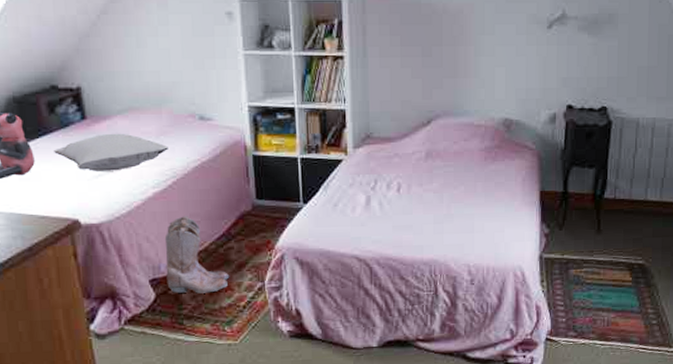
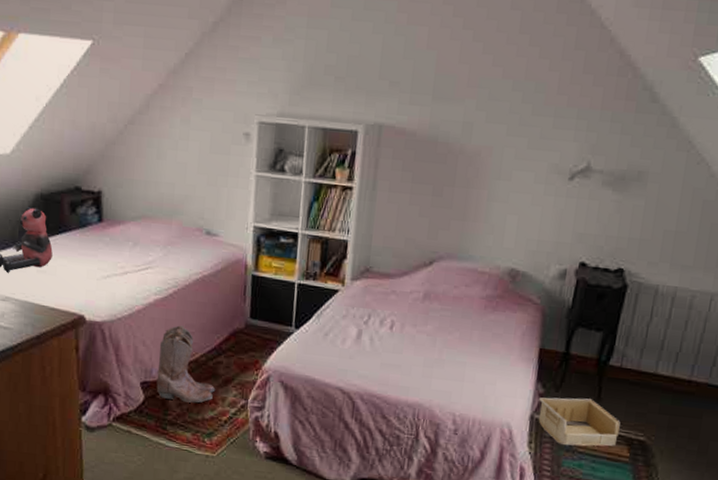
pillow: present [54,133,168,171] -> none [70,238,174,274]
storage bin: none [546,232,620,279] -> present [538,397,620,446]

